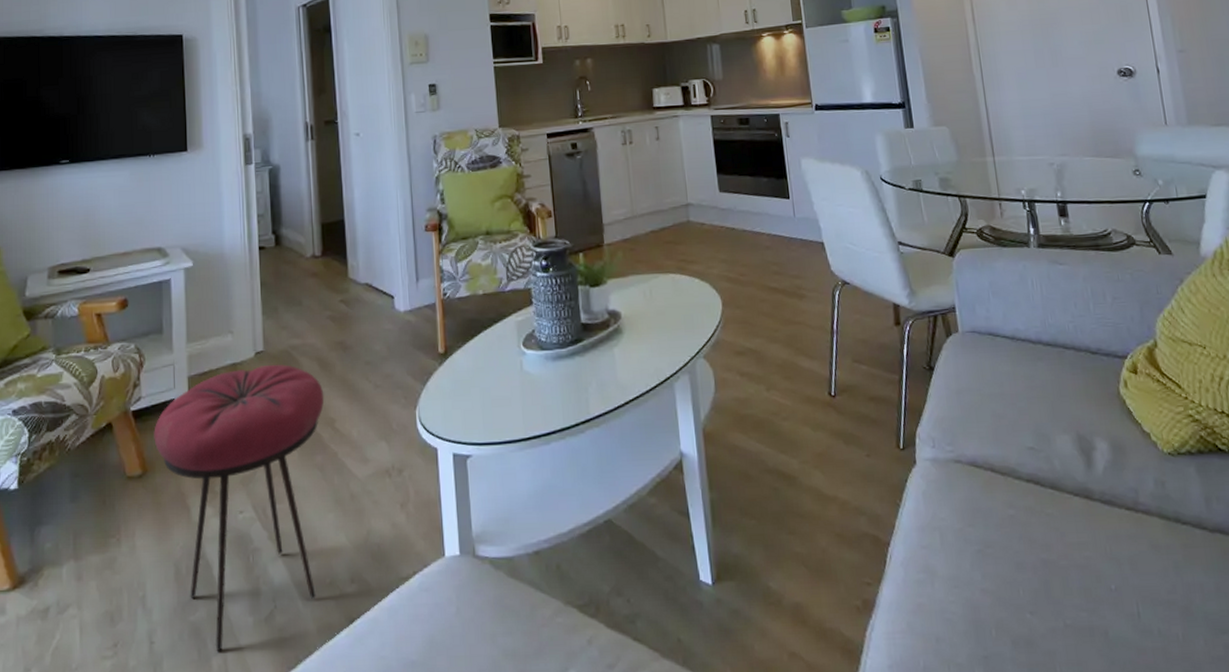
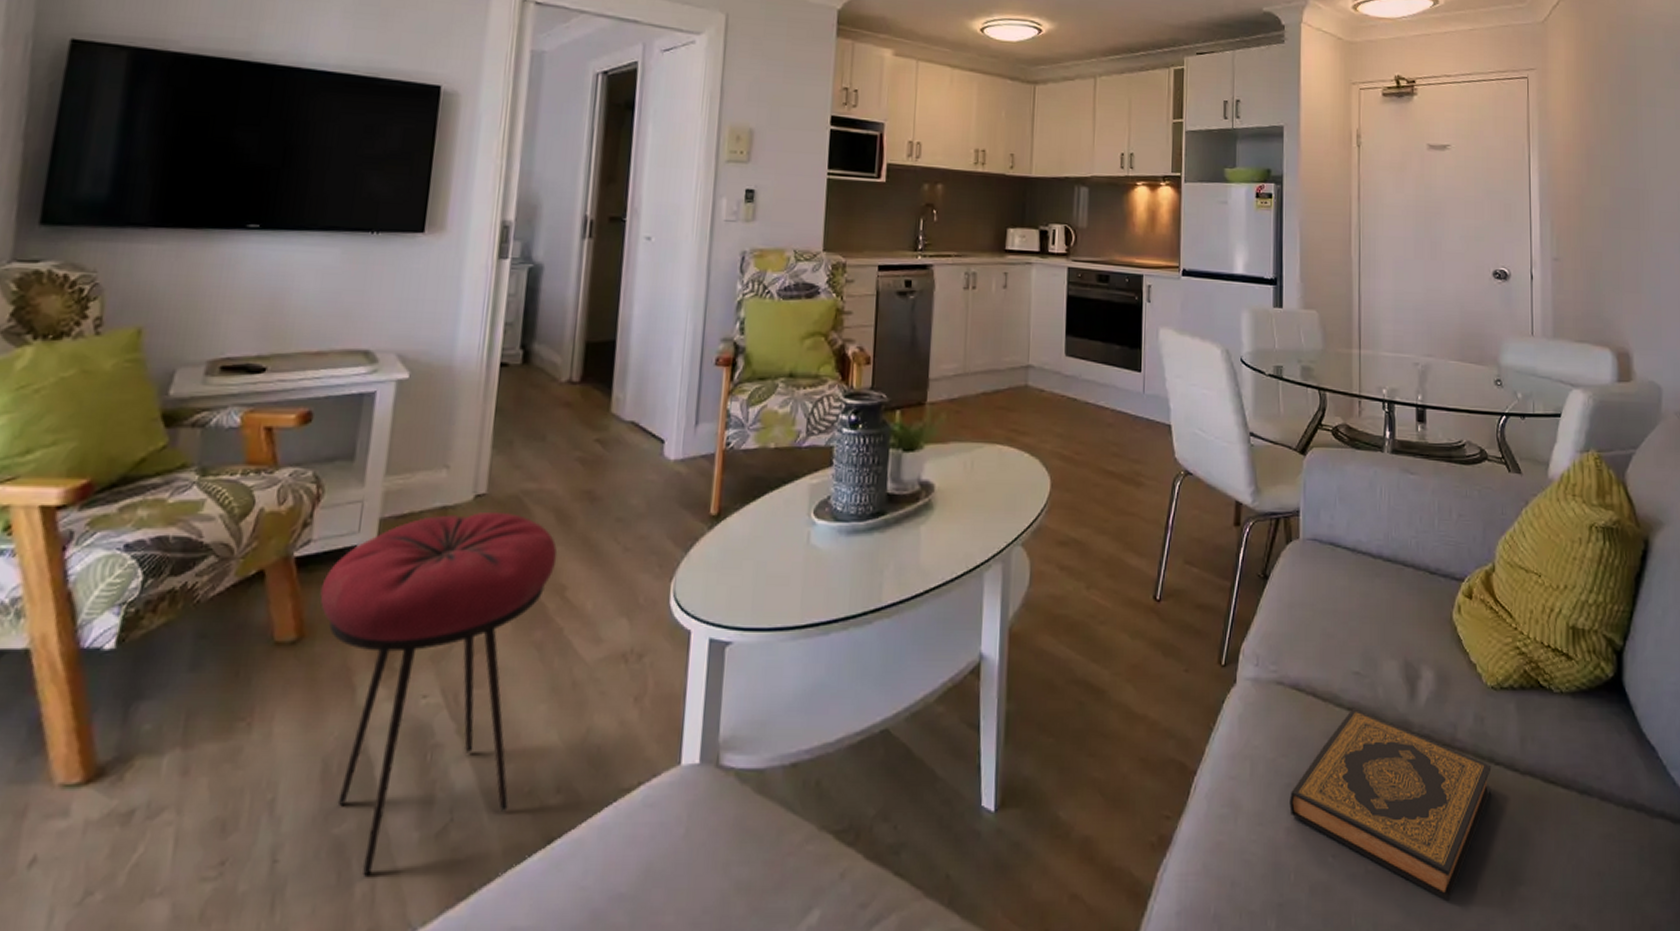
hardback book: none [981,479,1182,651] -> present [1289,707,1492,902]

